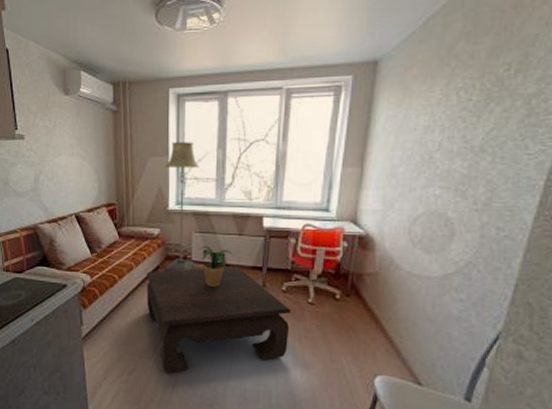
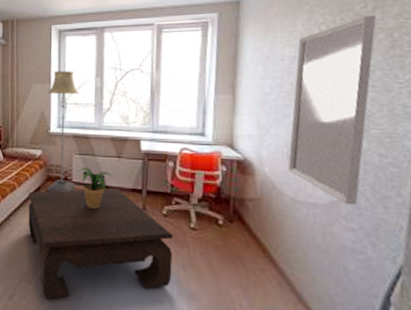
home mirror: none [408,80,517,278] -> present [288,16,376,206]

